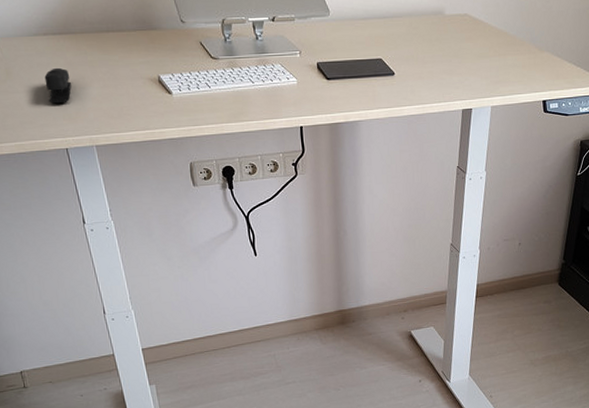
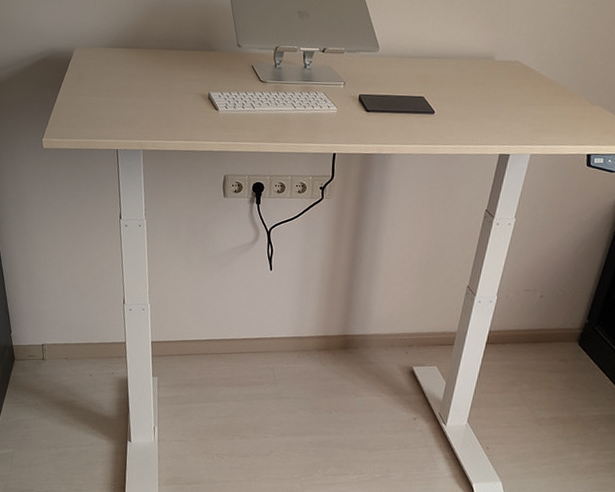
stapler: present [44,67,71,104] -> none [109,77,131,109]

